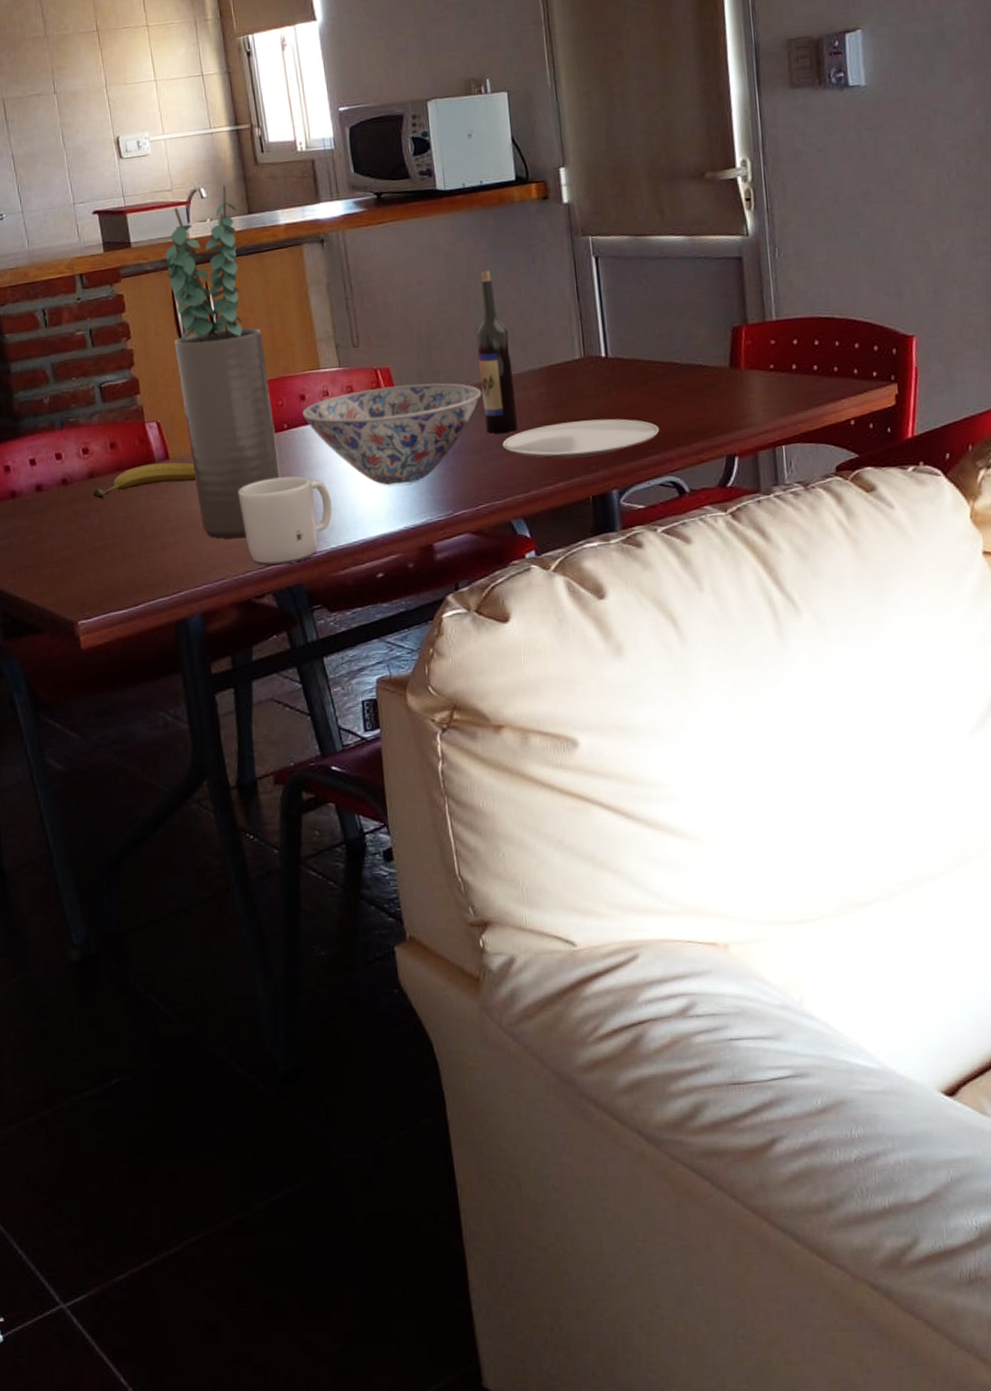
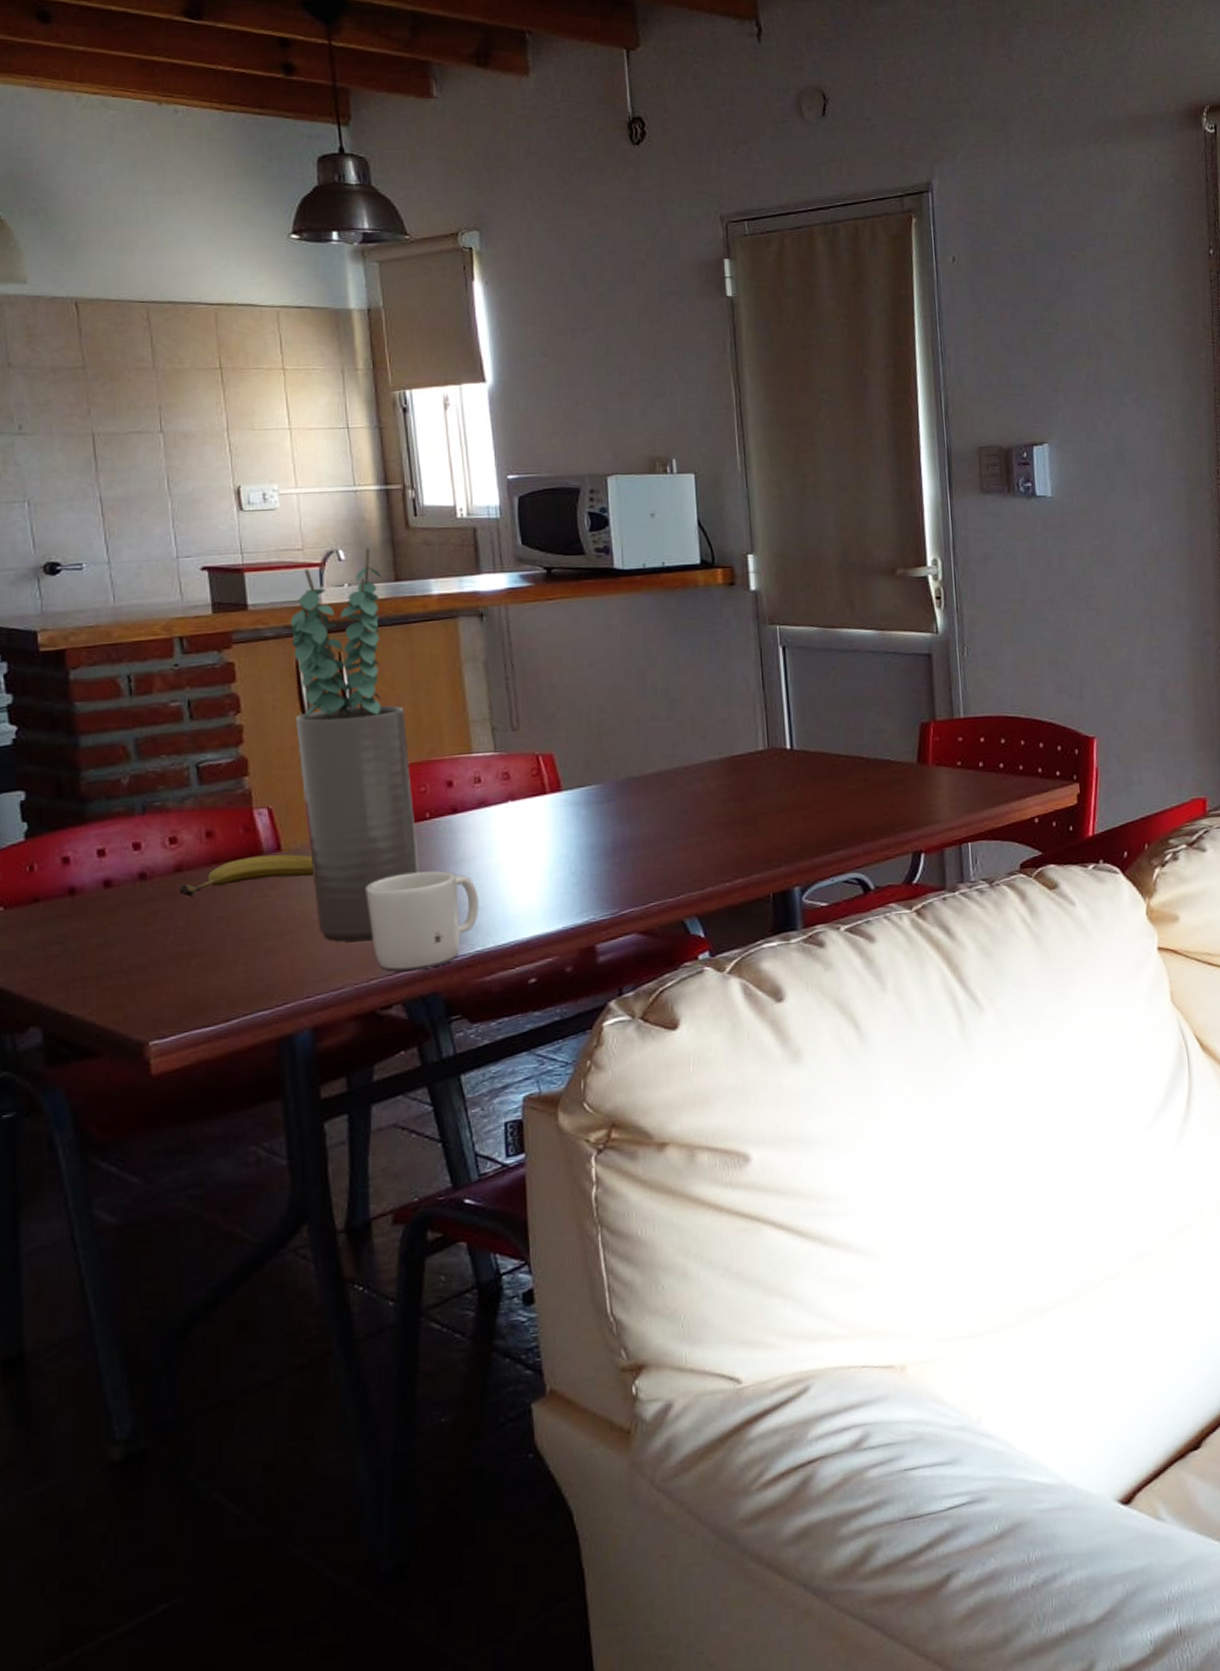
bowl: present [303,383,482,486] -> none [449,771,657,882]
wine bottle: present [476,270,518,434] -> none [652,654,695,827]
plate: present [502,418,660,459] -> none [677,813,845,854]

